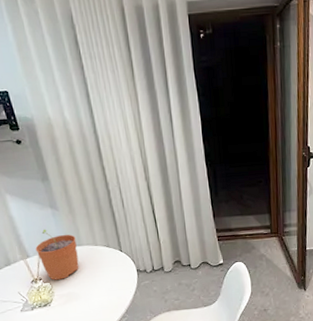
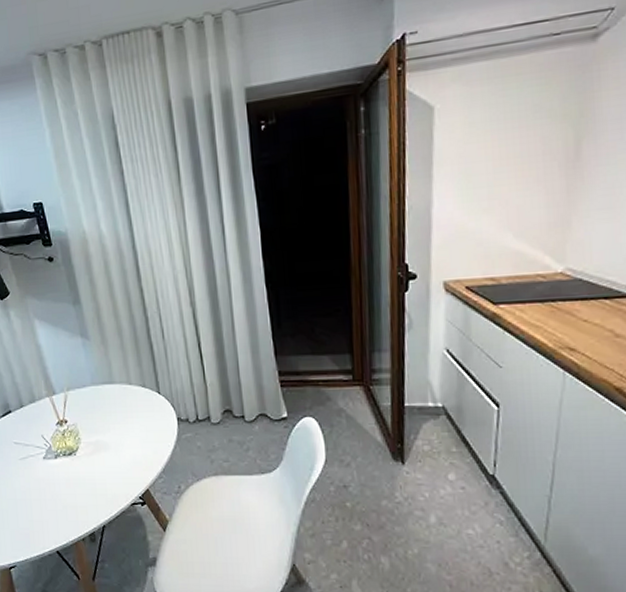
plant pot: present [35,229,79,280] -> none [62,361,110,424]

